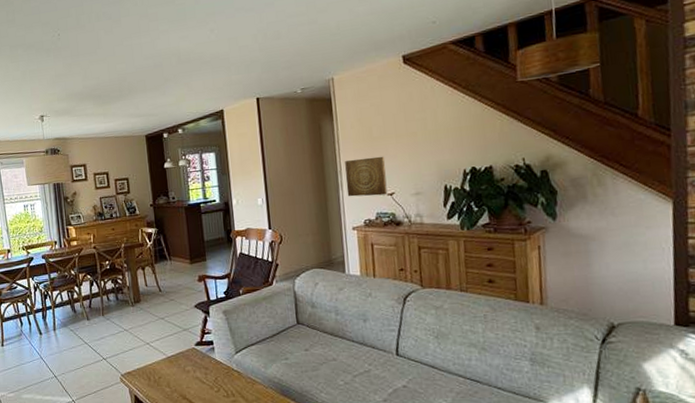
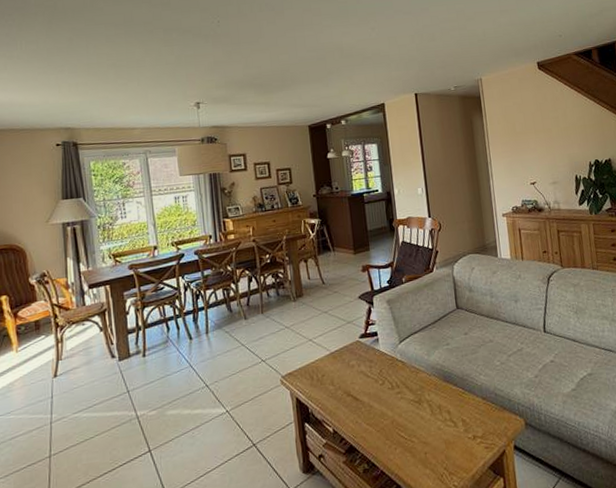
wall art: present [345,156,388,197] -> none [494,149,531,186]

